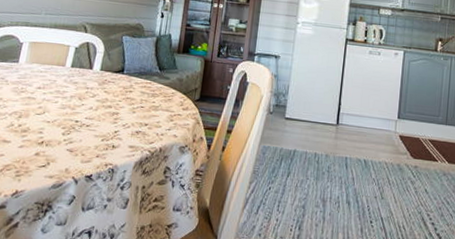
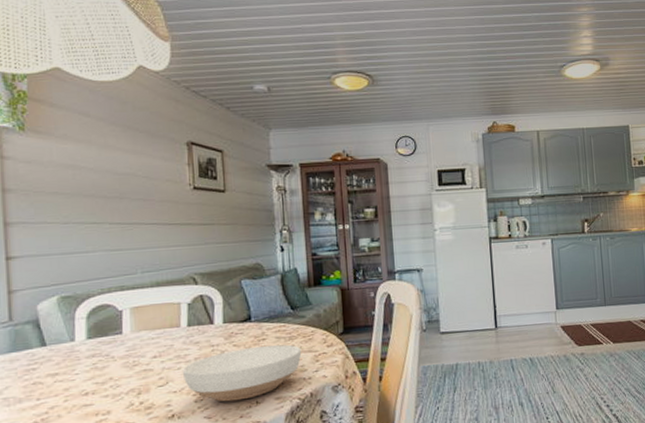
bowl: none [58,95,161,142] -> present [182,344,302,402]

